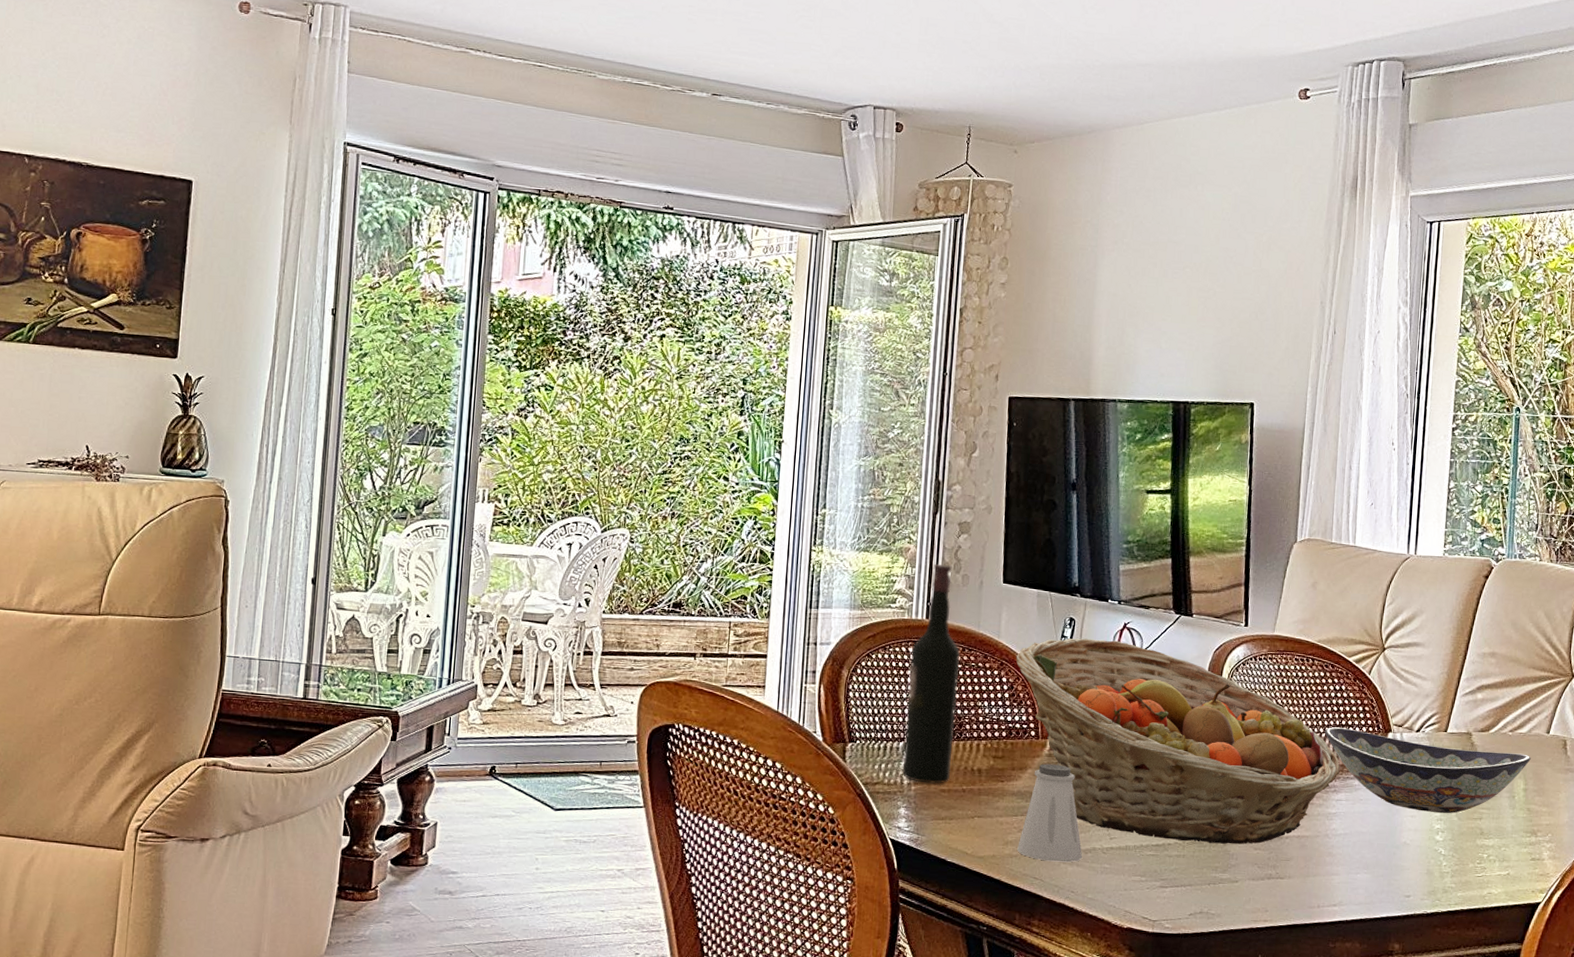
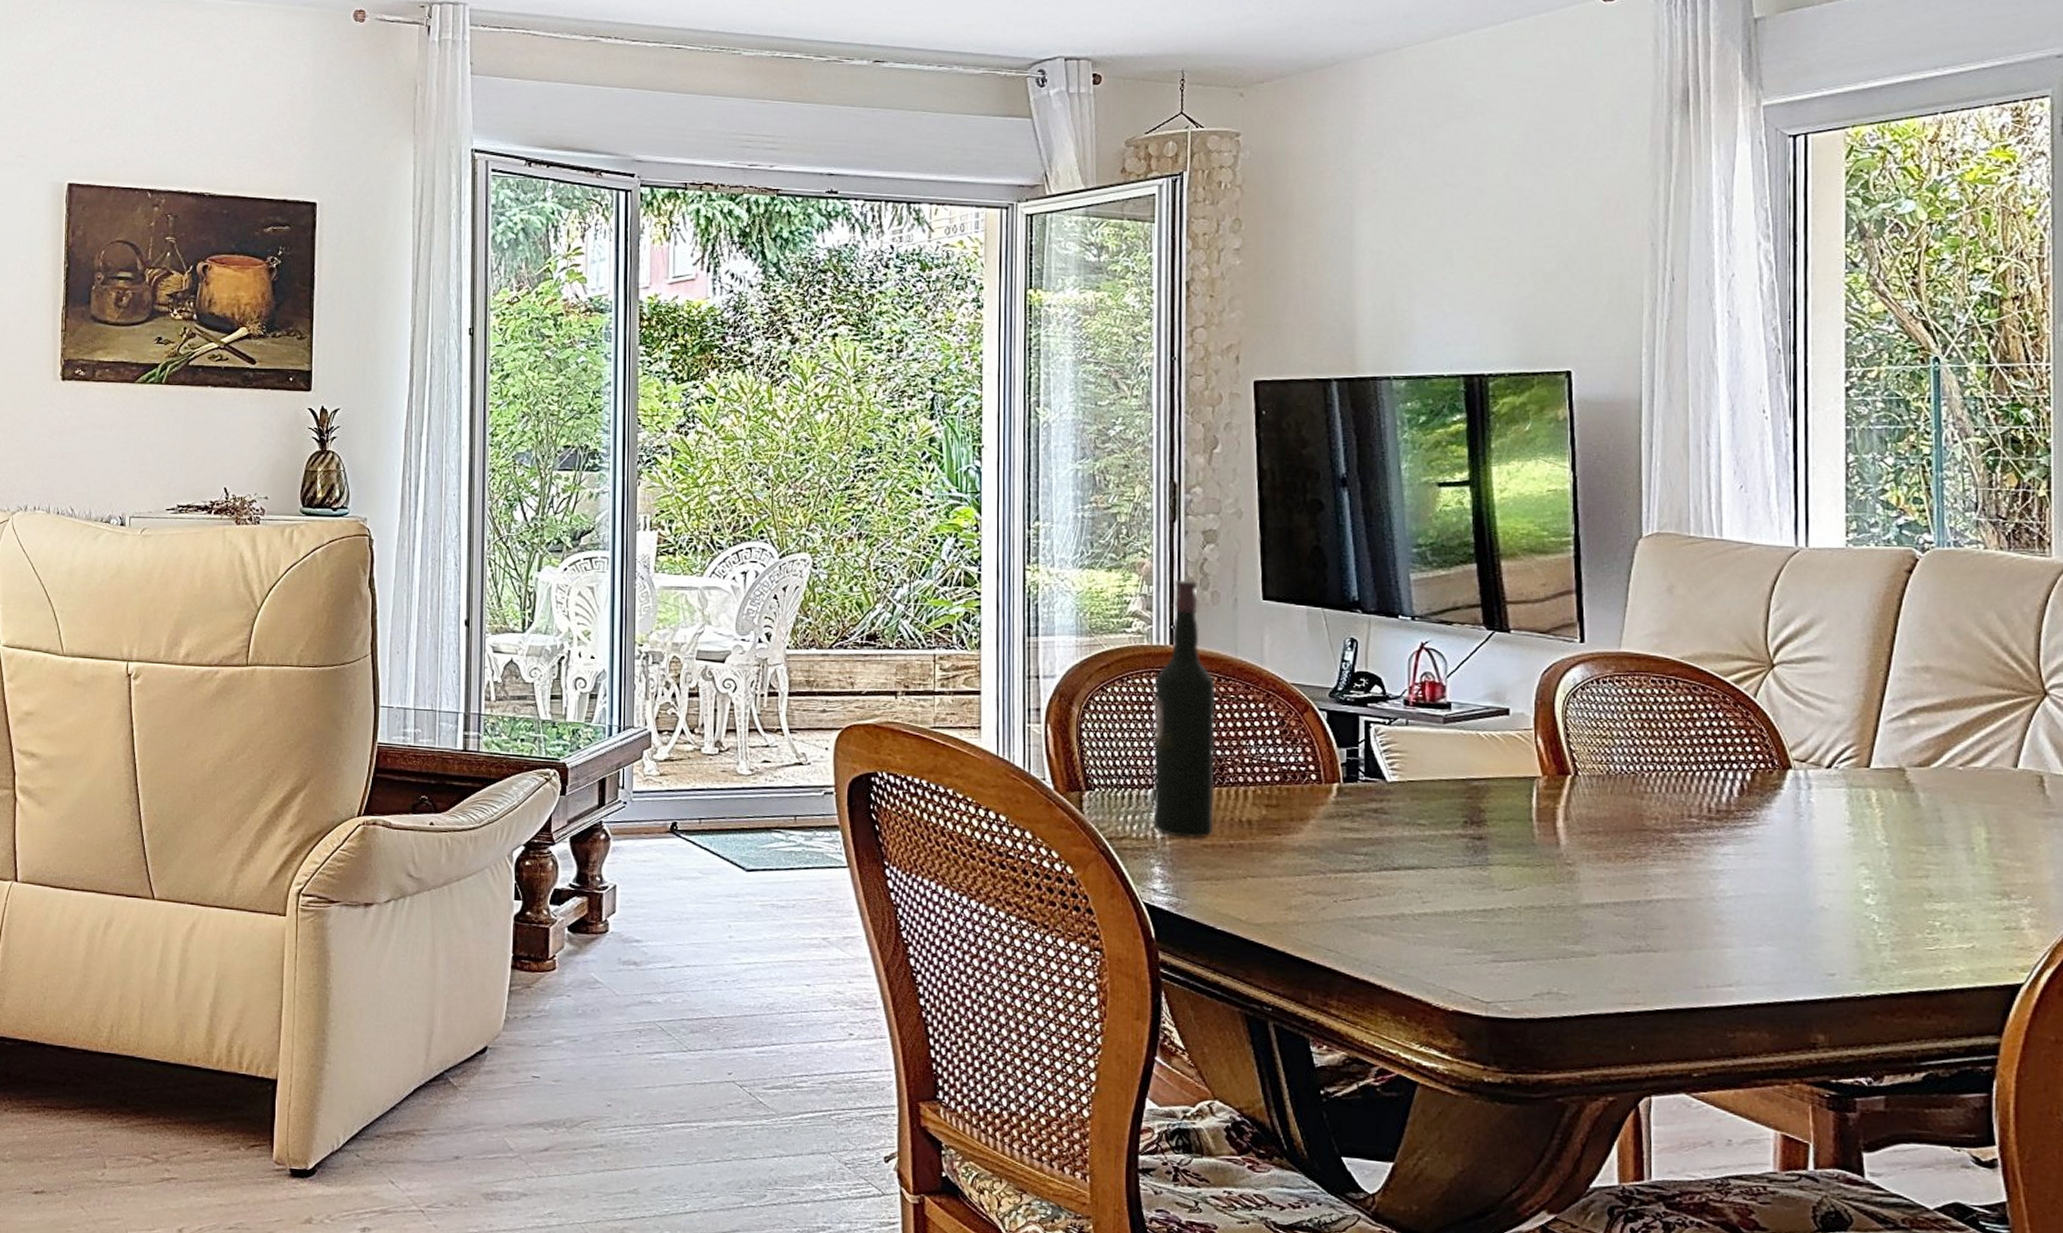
fruit basket: present [1016,638,1340,845] -> none [1286,662,1724,910]
saltshaker: present [1017,763,1083,863] -> none [1304,813,1389,931]
decorative bowl: present [1324,727,1531,813] -> none [1698,764,1993,870]

